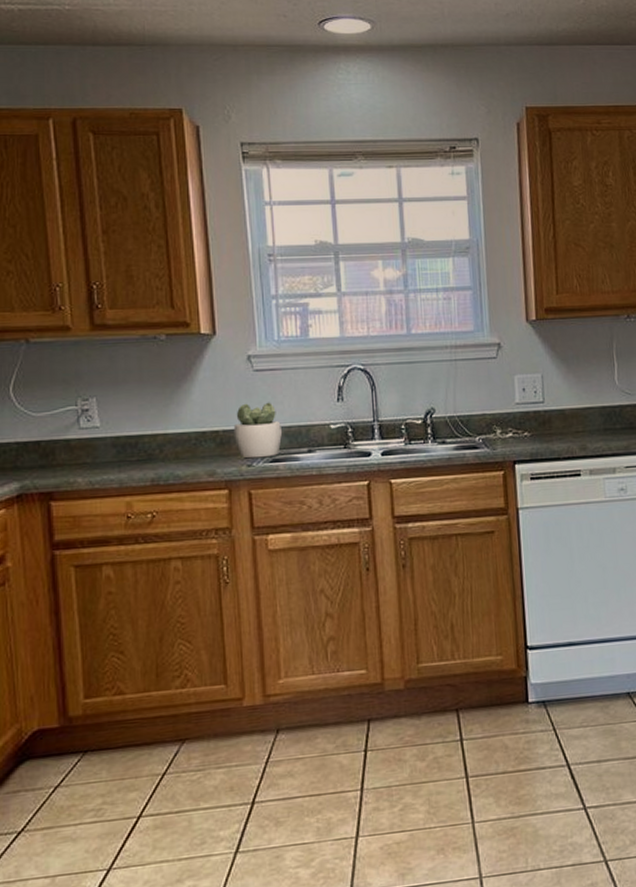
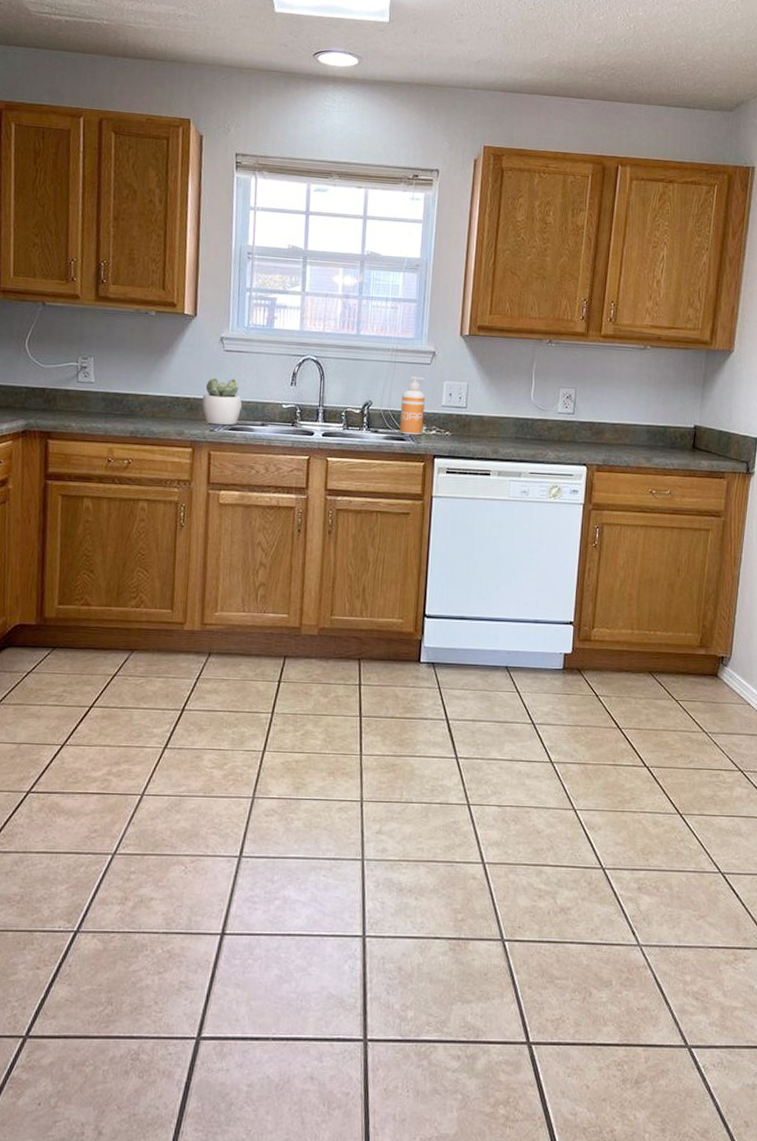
soap dispenser: none [468,374,498,442] -> present [399,376,426,436]

